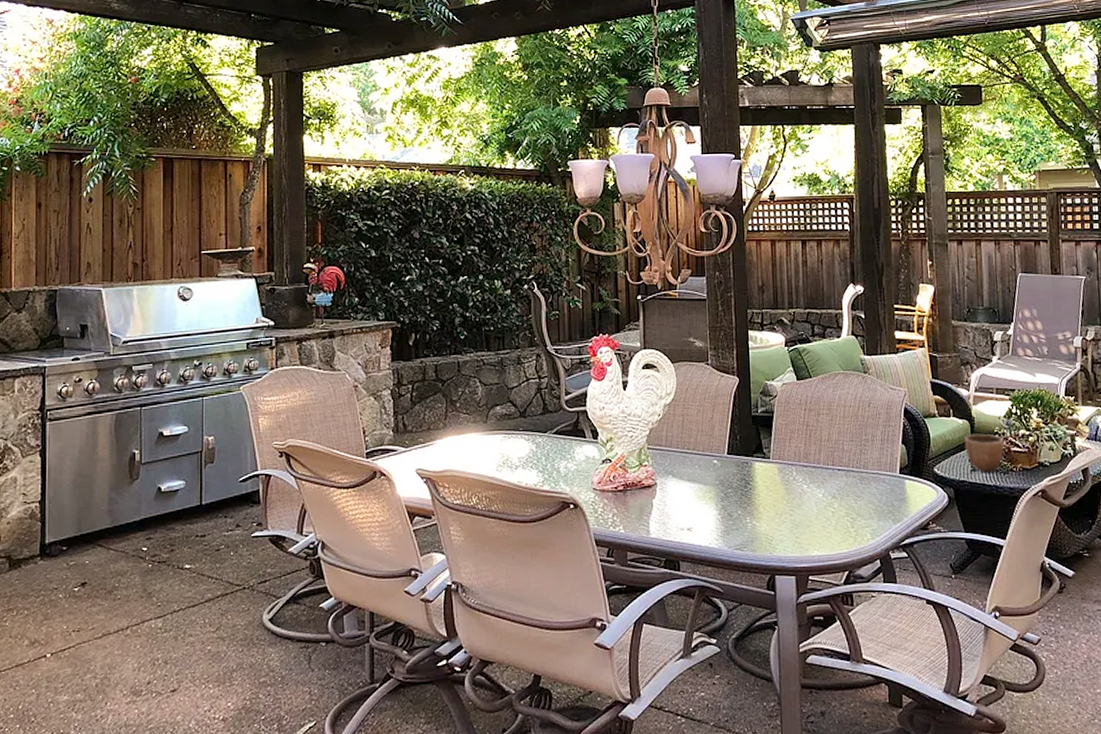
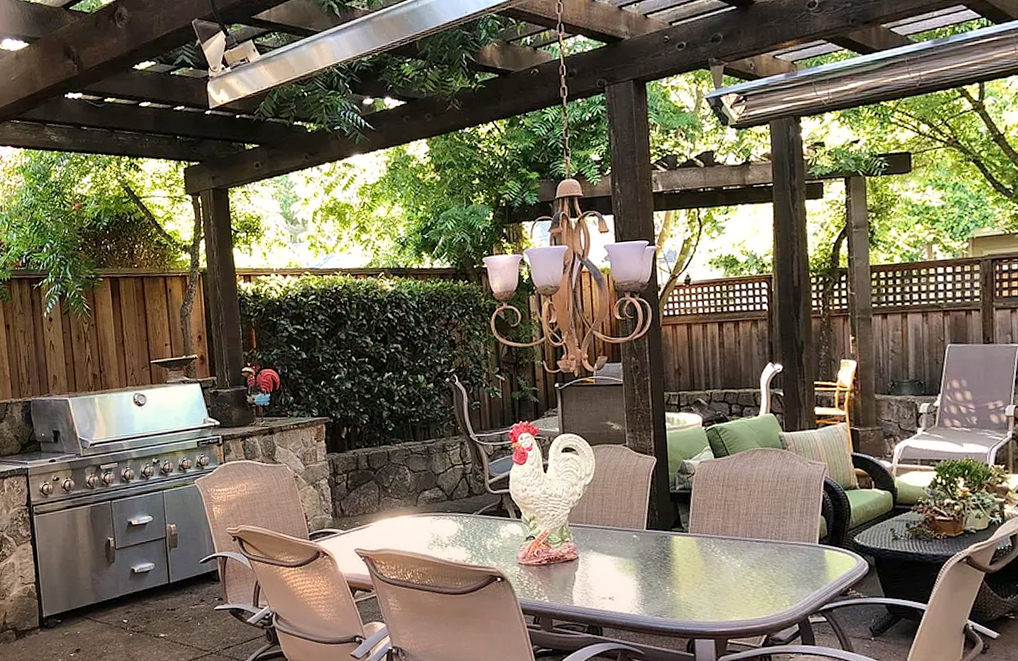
decorative bowl: present [964,433,1004,473] -> none [886,503,928,541]

